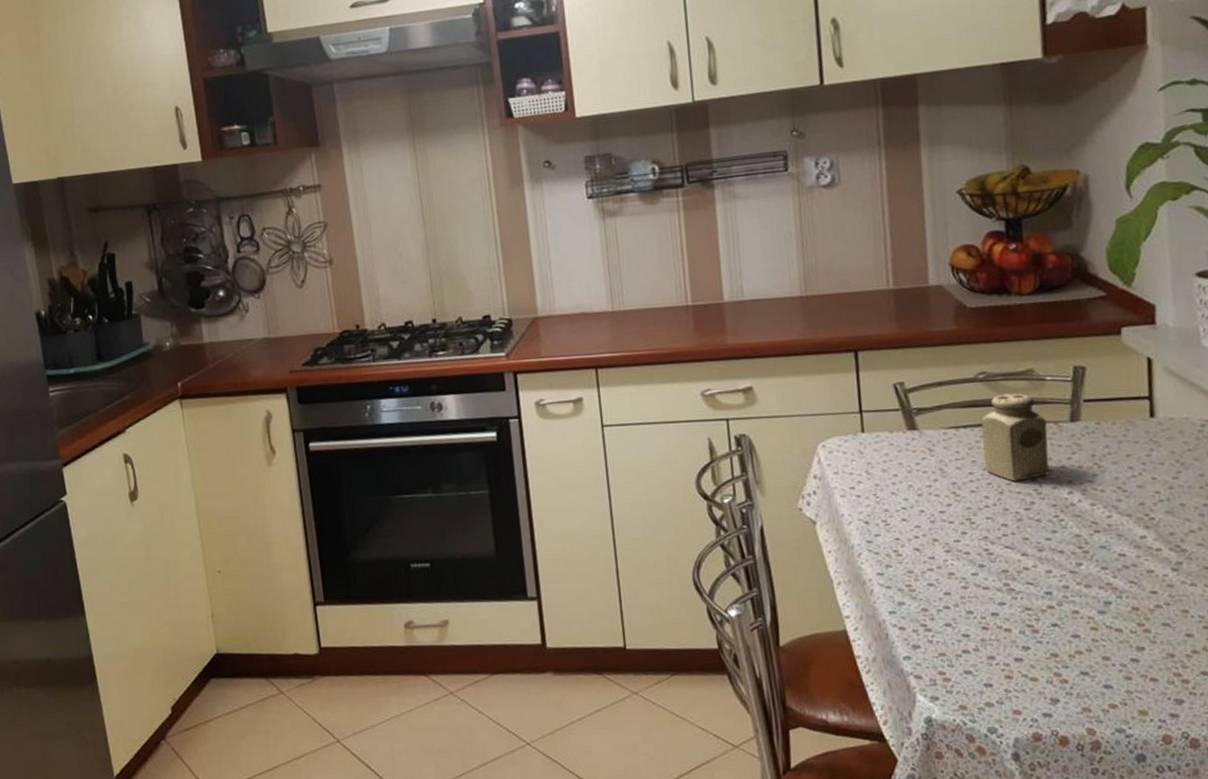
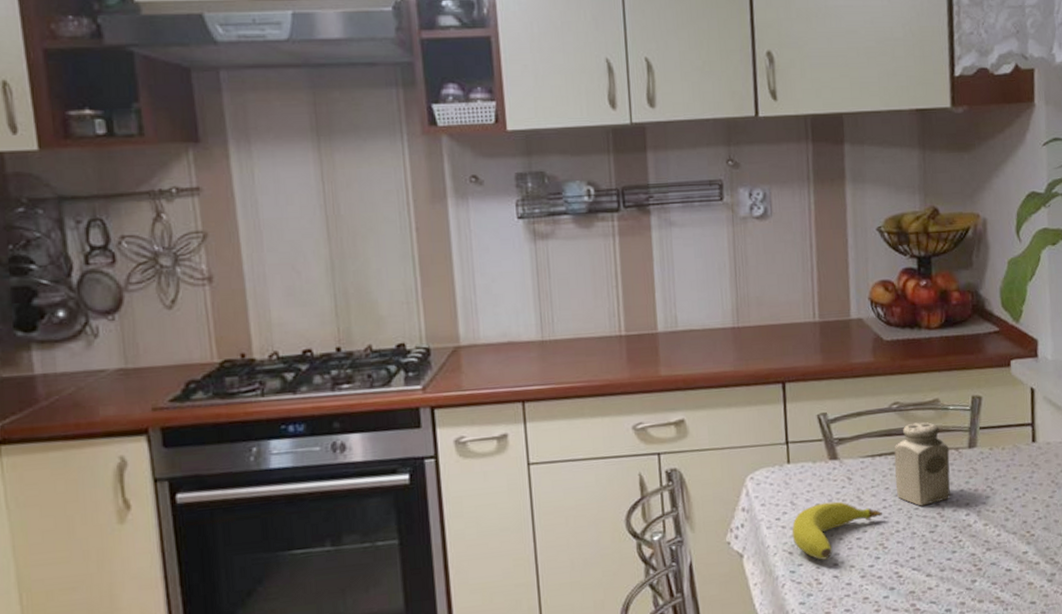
fruit: none [867,473,970,532] -> present [792,501,883,560]

